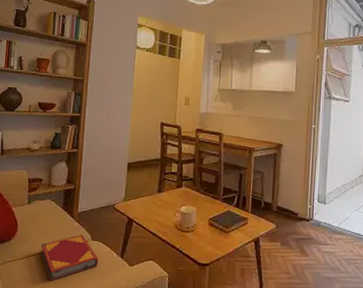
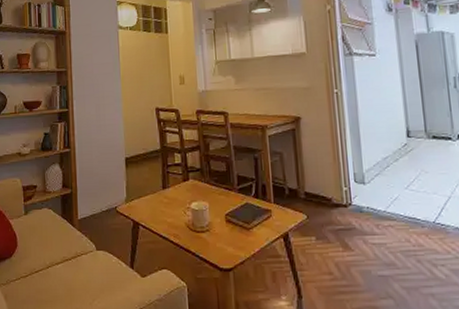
hardback book: present [40,234,99,281] -> none [44,244,107,299]

